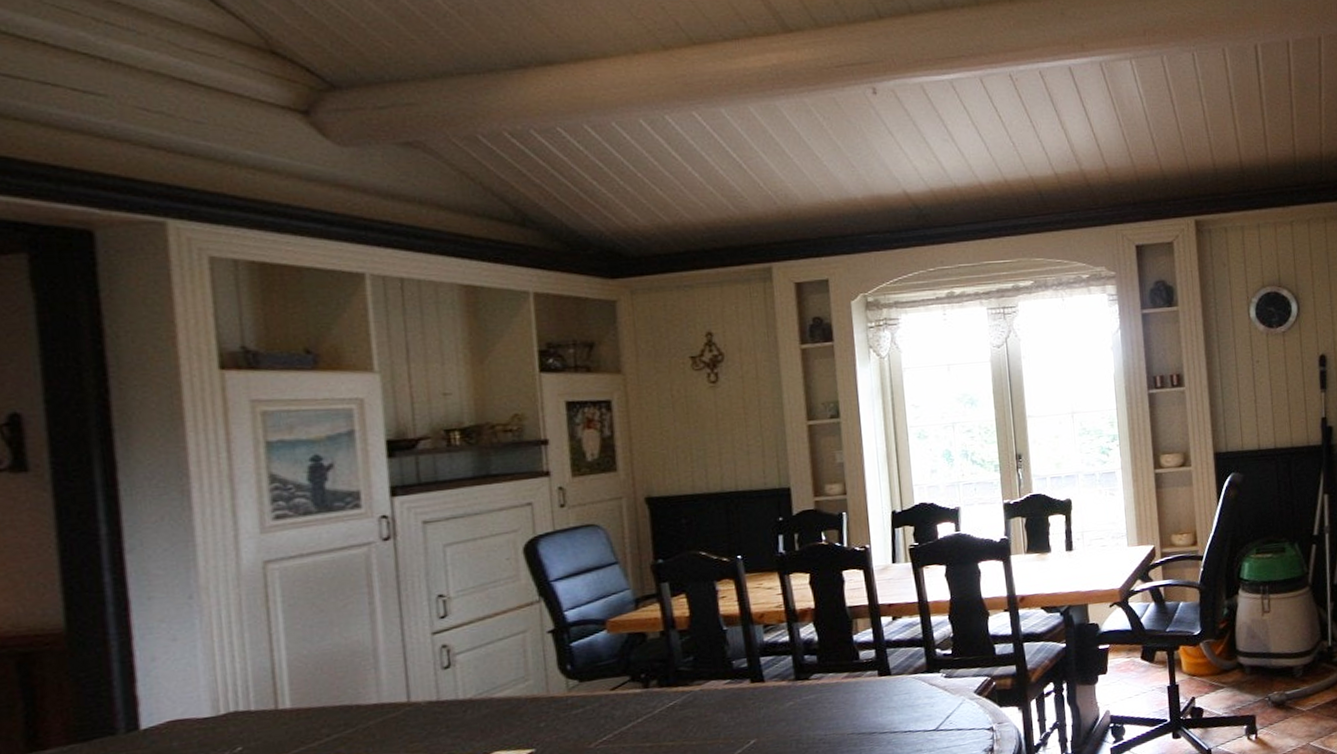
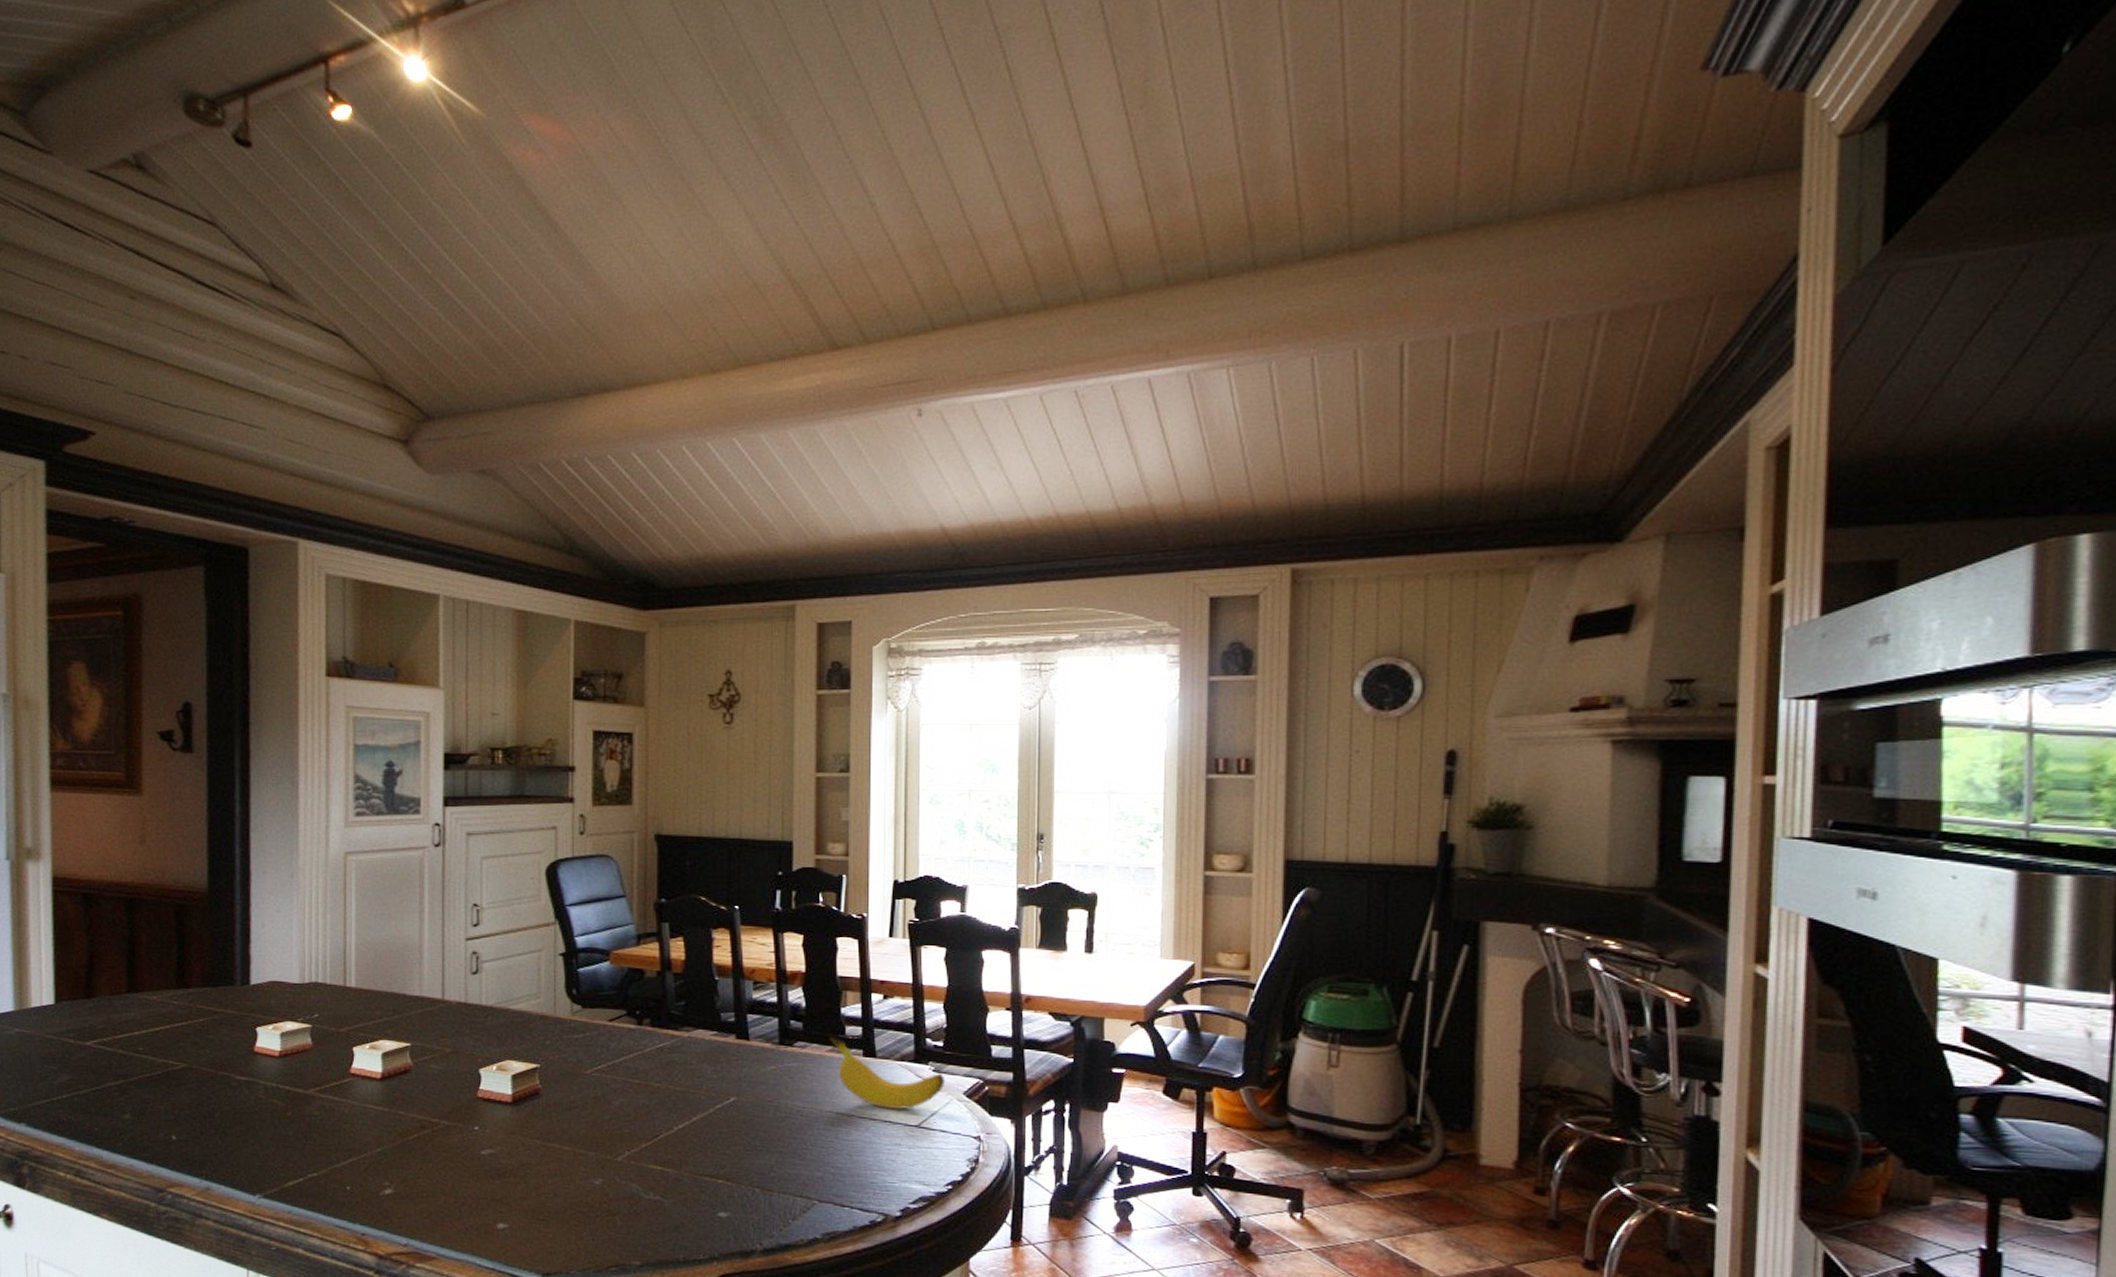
banana: none [844,664,957,720] -> present [829,1037,946,1109]

